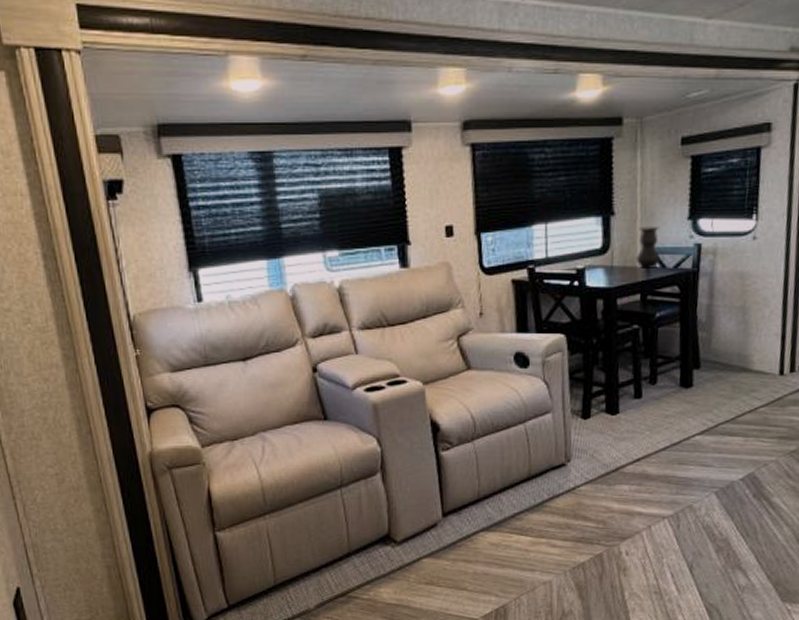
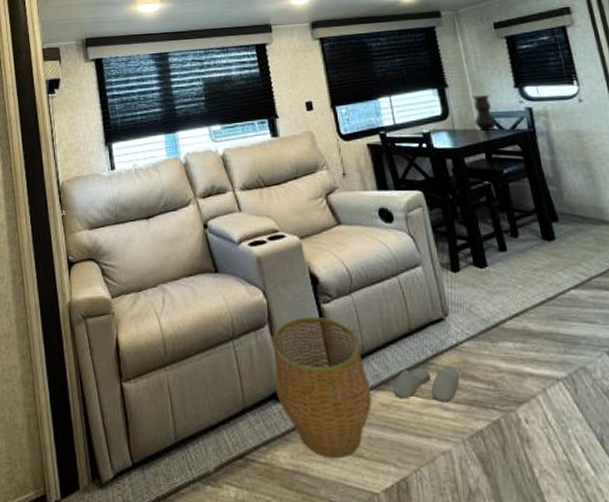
basket: none [382,464,482,593] -> present [270,316,372,459]
slippers: none [504,508,571,539] -> present [393,366,459,401]

